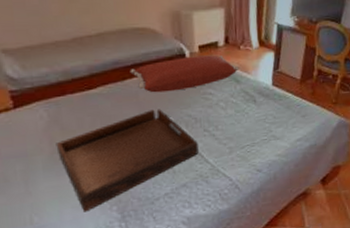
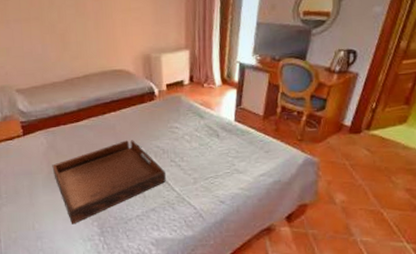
pillow: present [130,55,239,93] -> none [109,92,203,126]

